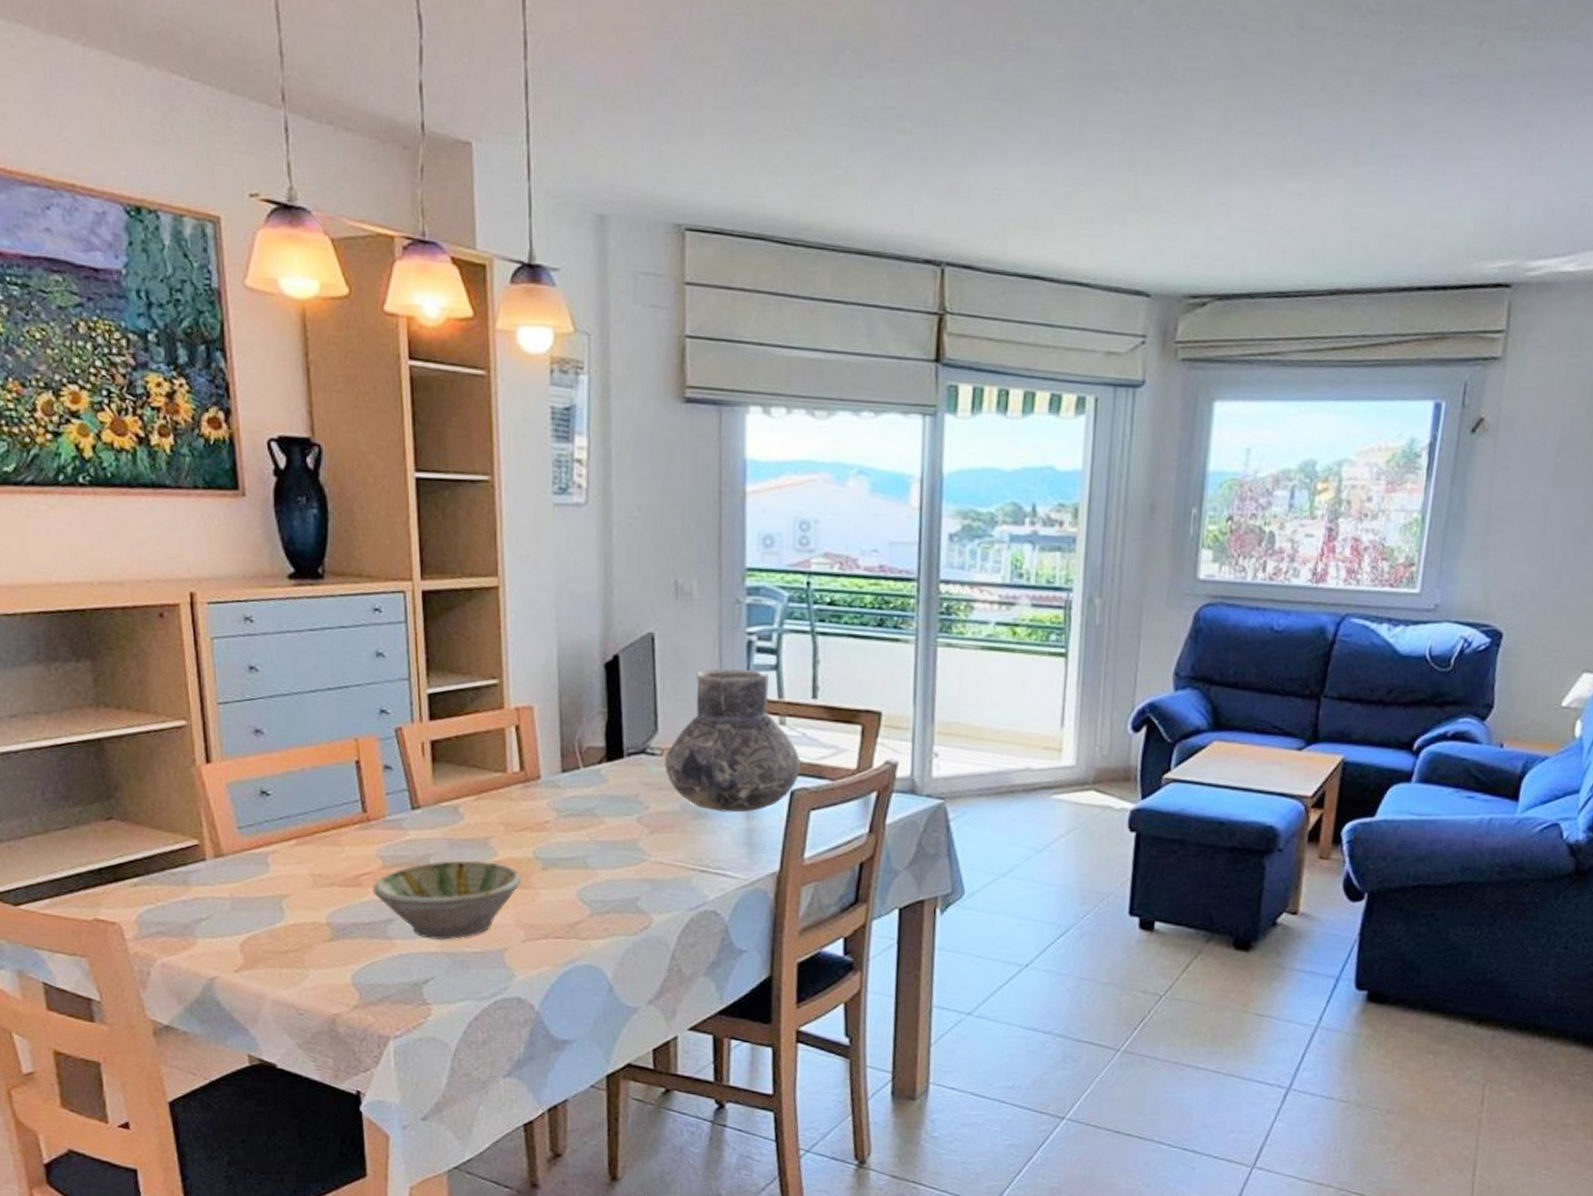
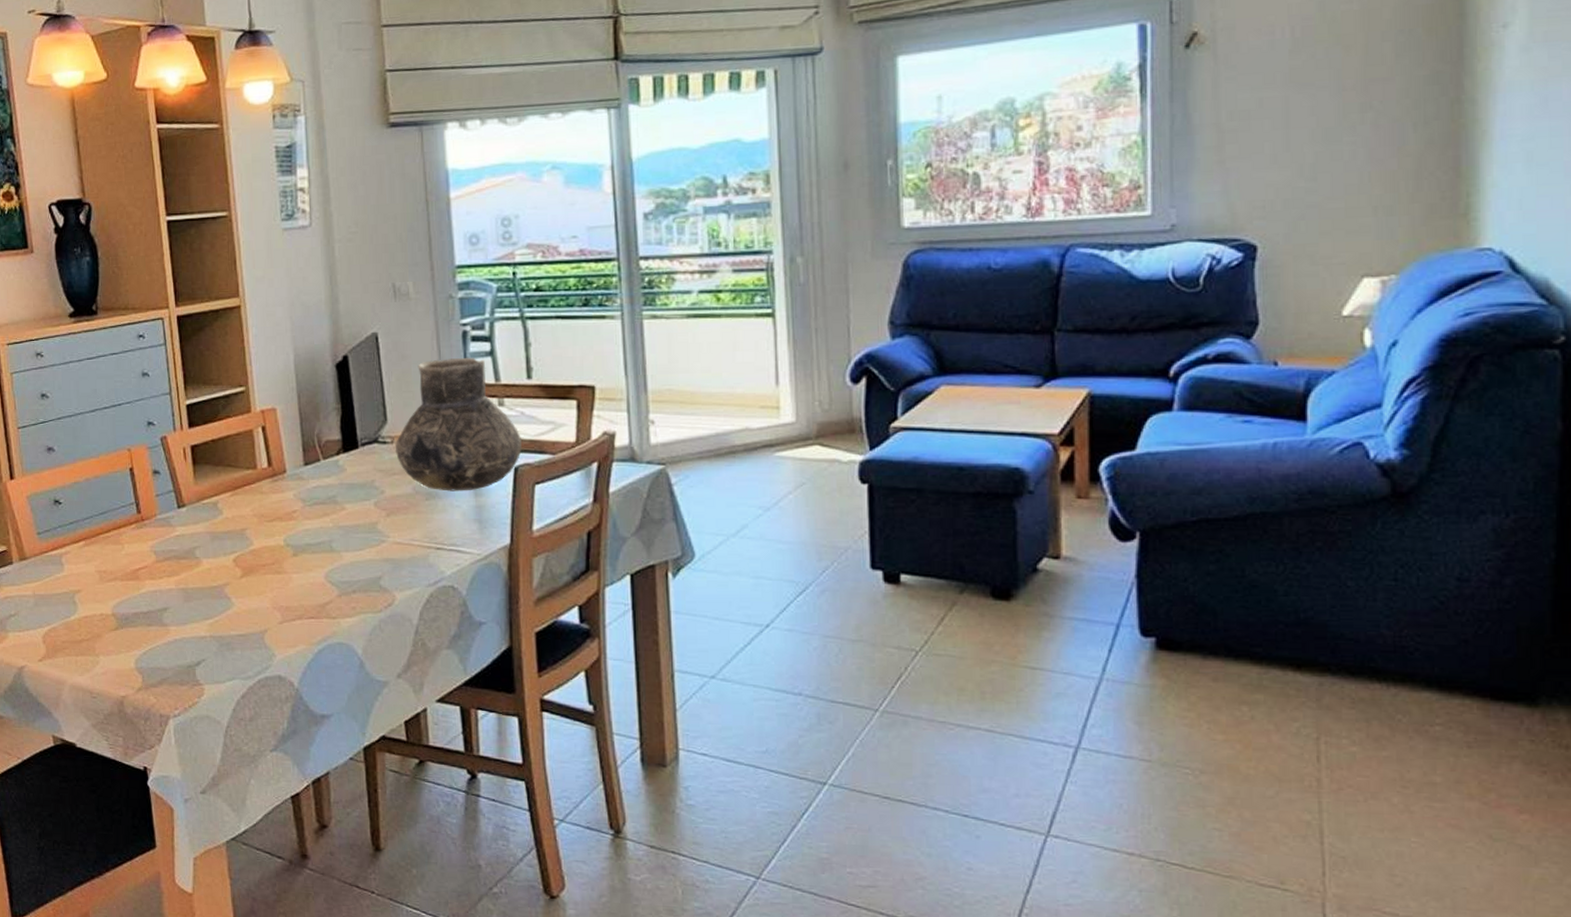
bowl: present [373,860,522,941] -> none [149,550,276,626]

